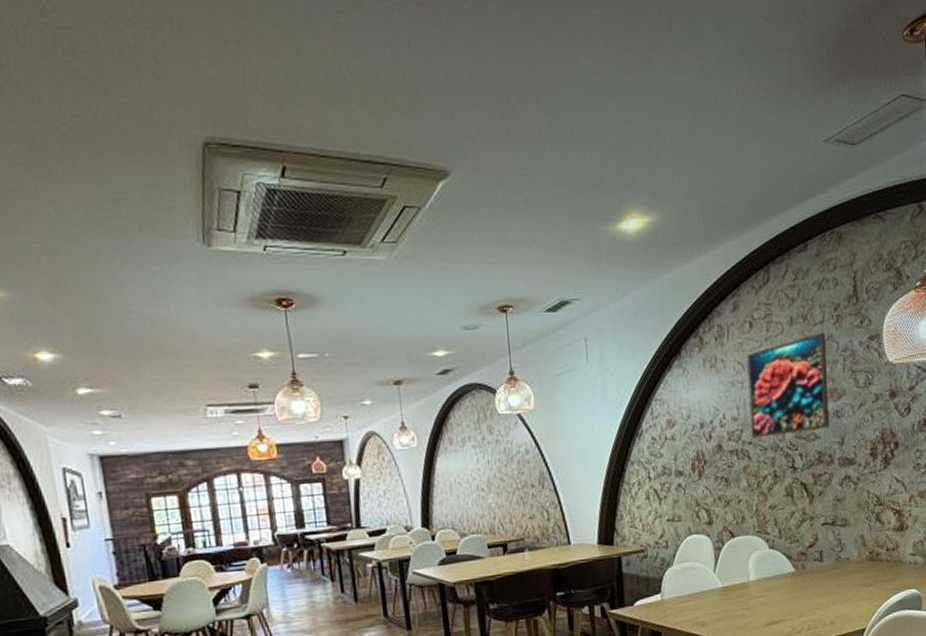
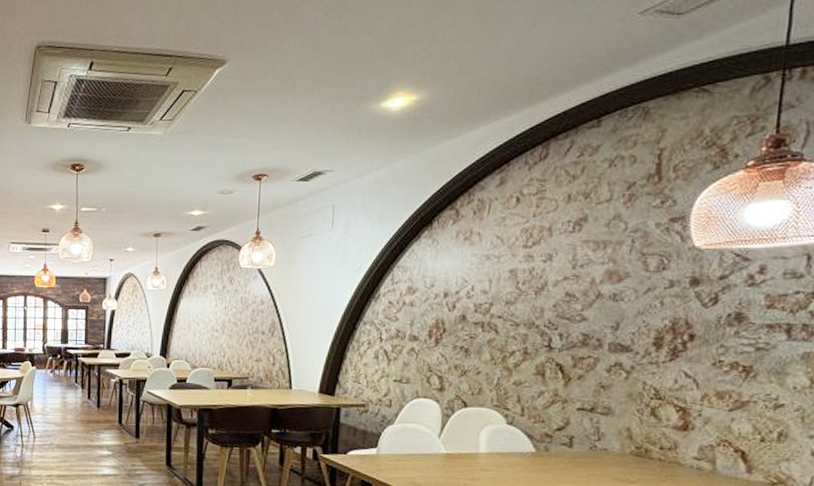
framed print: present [747,333,829,439] -> none [502,212,611,313]

